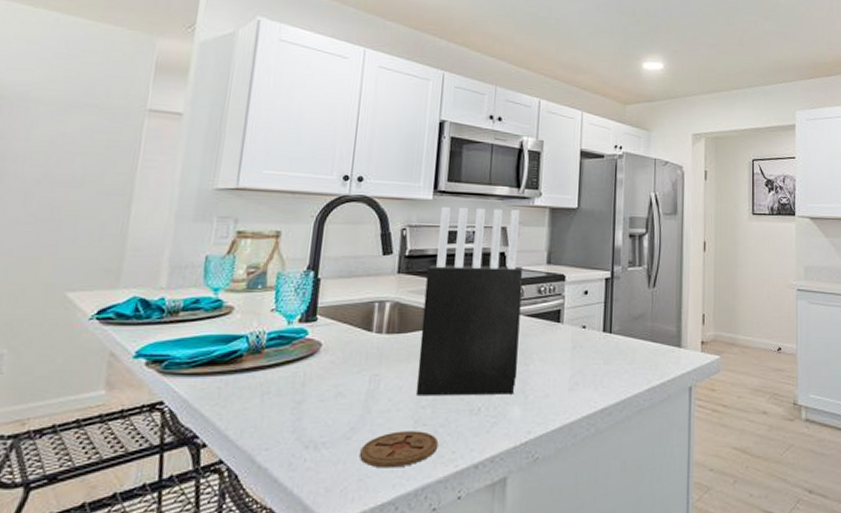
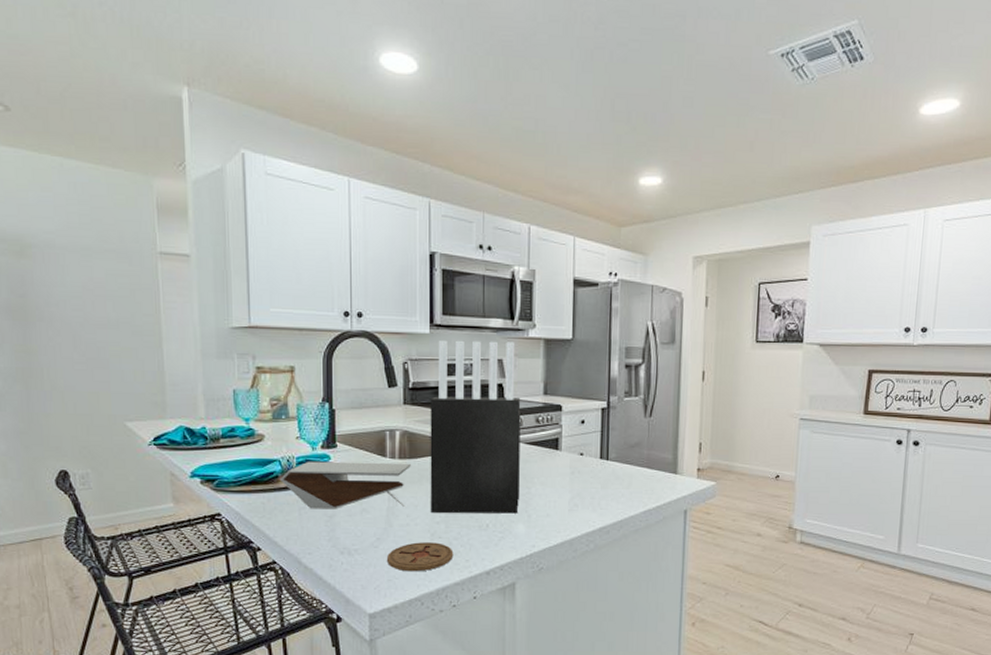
decorative bowl: none [243,337,399,394] -> present [279,461,411,510]

